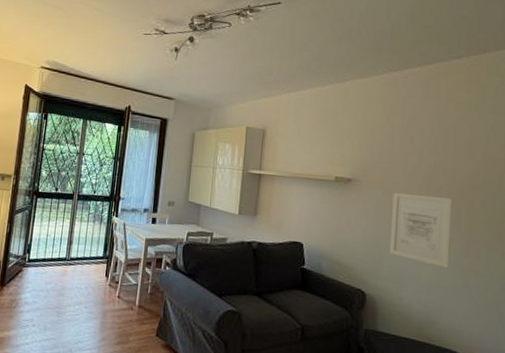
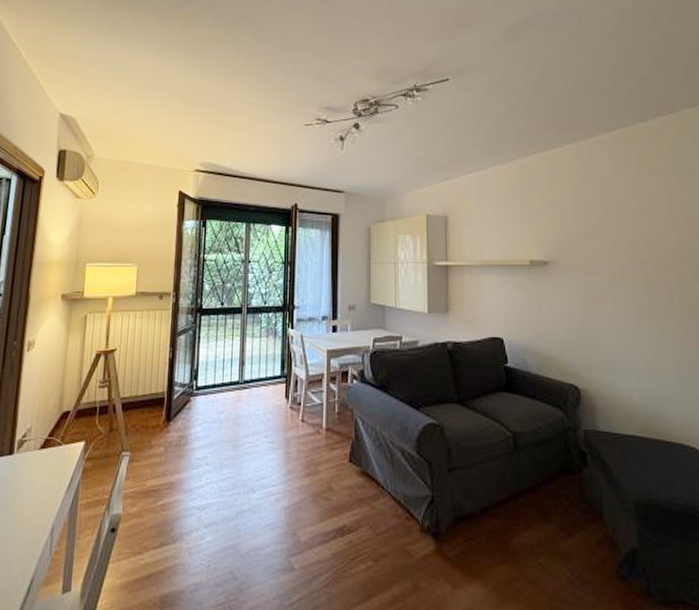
wall art: present [389,193,453,268] -> none [595,272,668,350]

